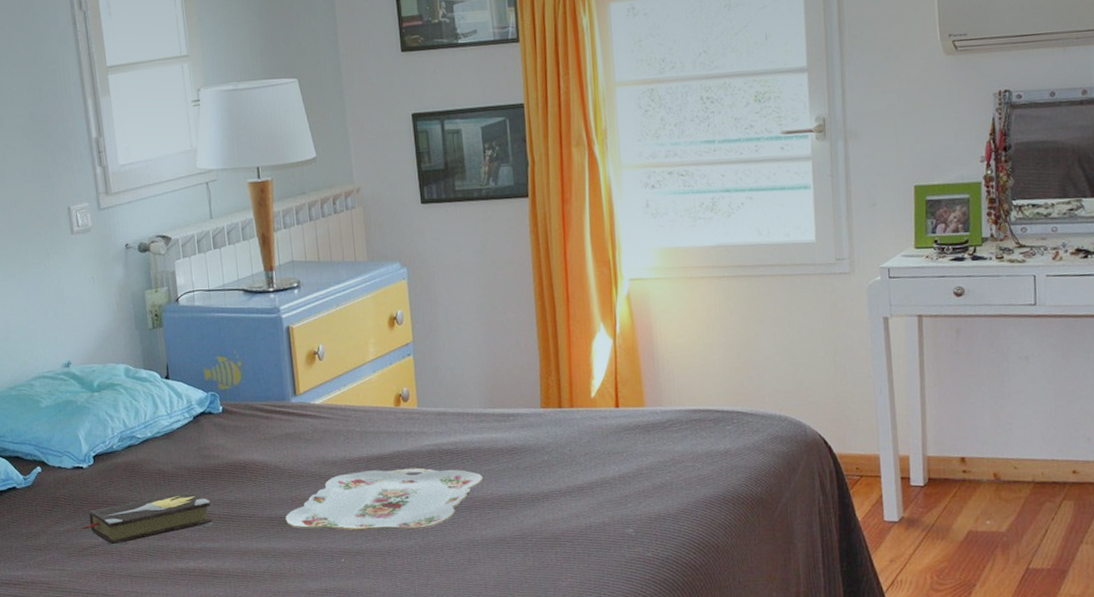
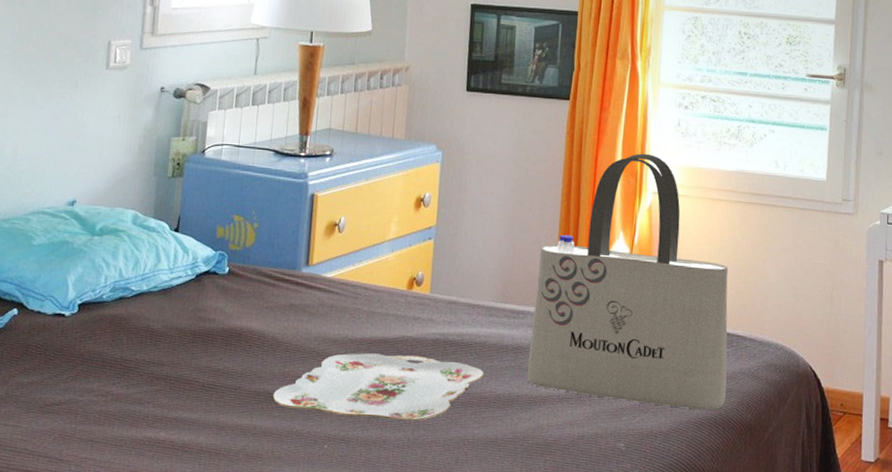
hardback book: present [81,492,213,547] -> none [48,354,197,407]
tote bag: none [520,240,732,489] -> present [527,153,729,411]

